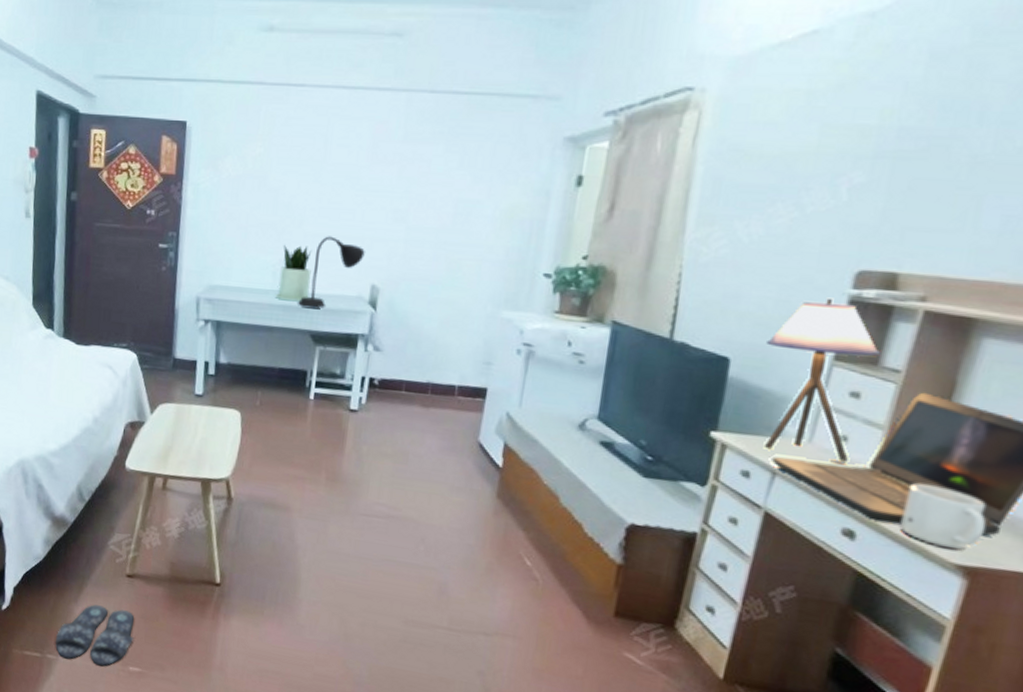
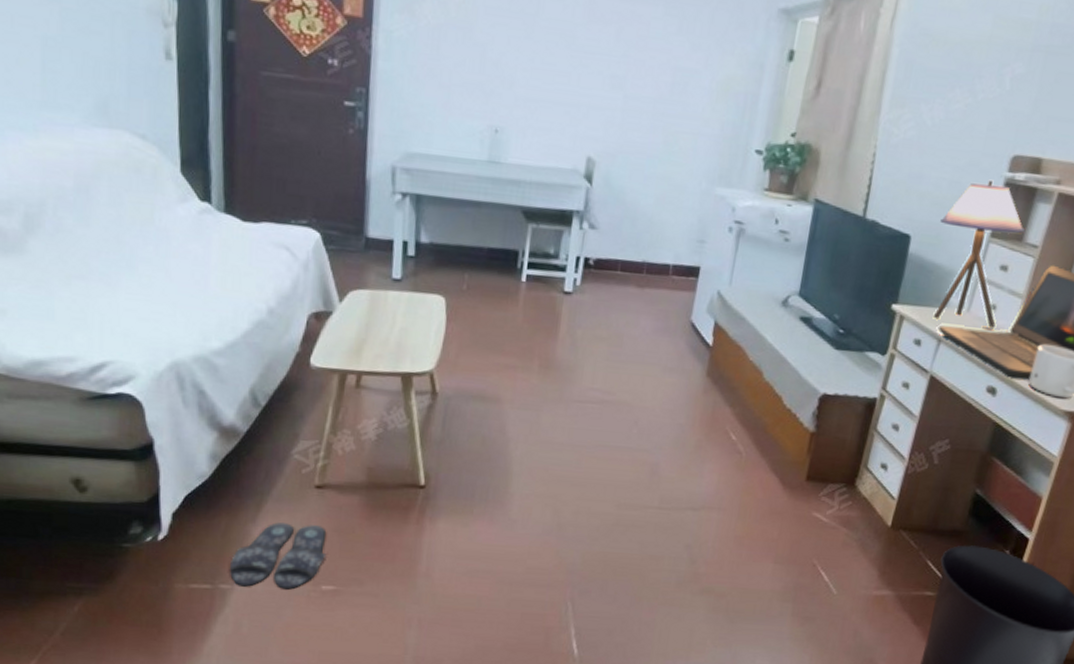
planter: present [275,245,312,302] -> none [482,110,524,174]
desk lamp: present [298,236,365,307] -> none [508,101,581,181]

